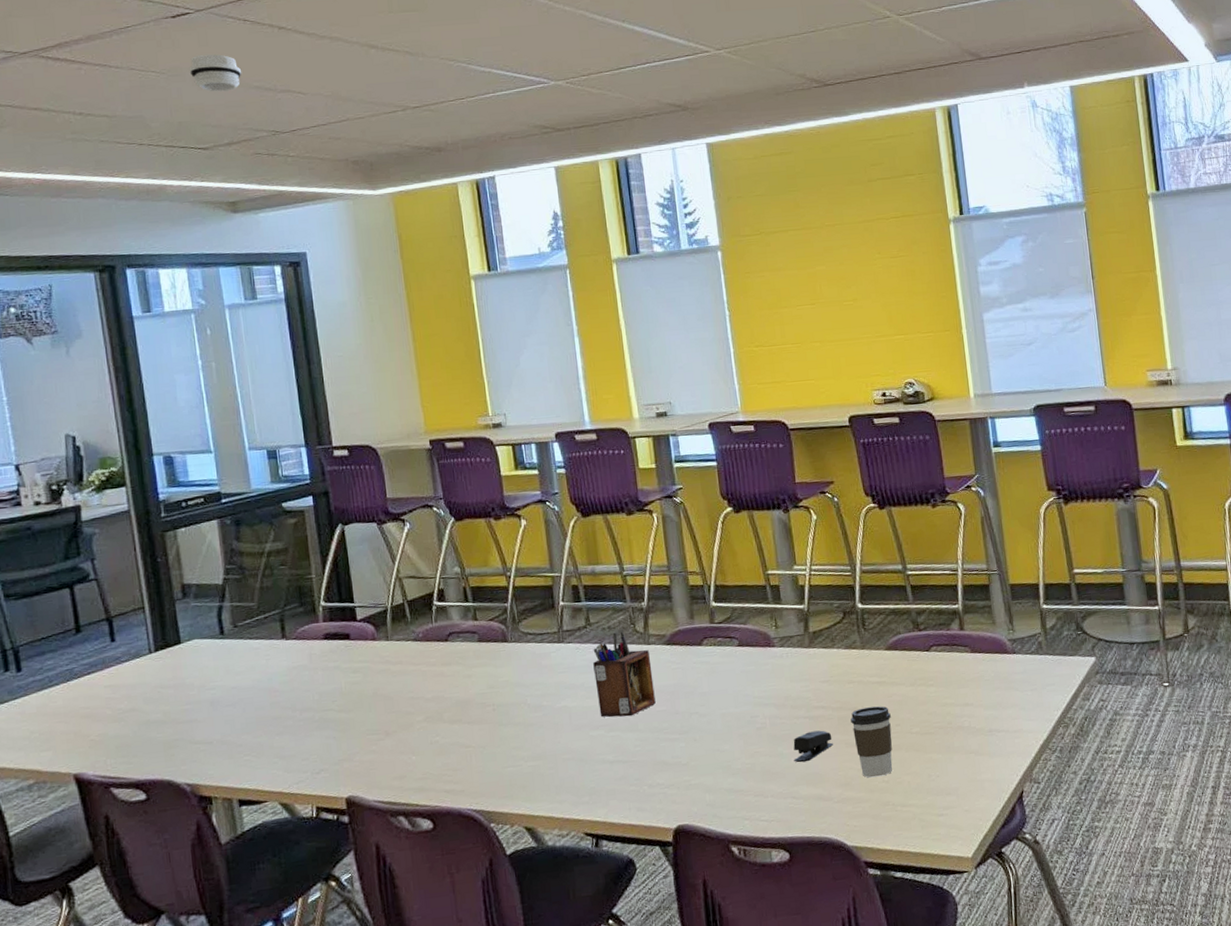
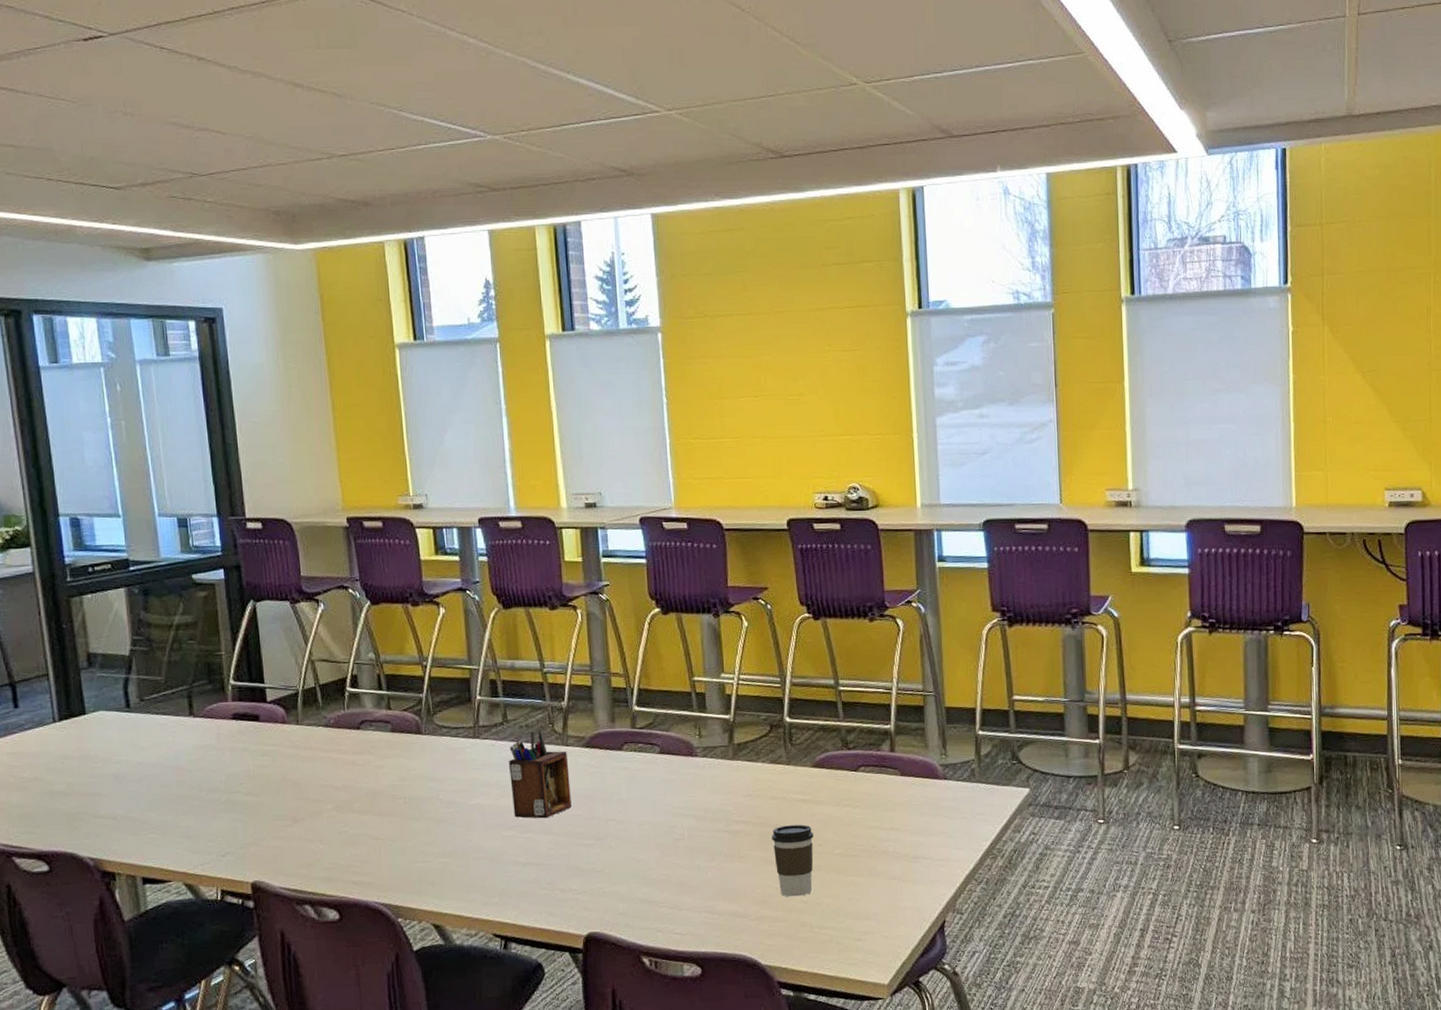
smoke detector: present [189,54,242,92] -> none [101,83,158,126]
stapler: present [793,730,833,763] -> none [711,845,752,877]

